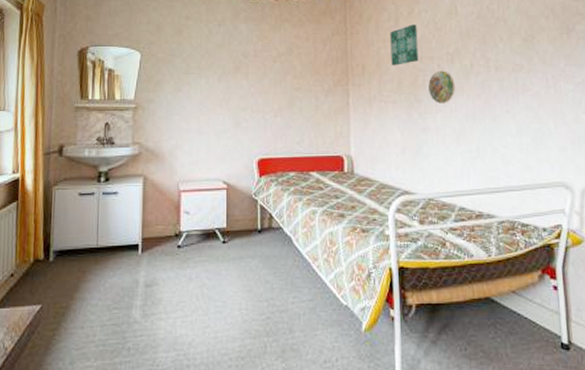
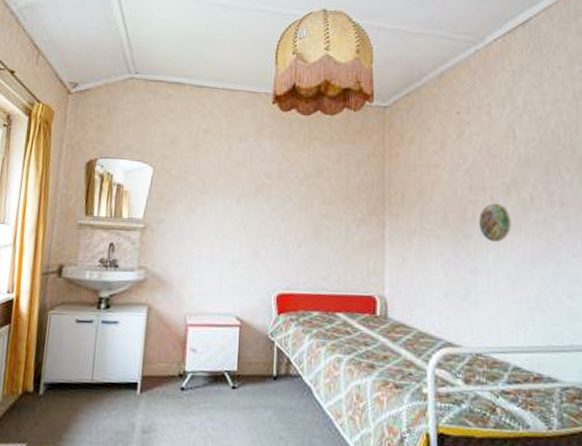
wall art: present [390,25,419,65] -> none [435,149,468,195]

